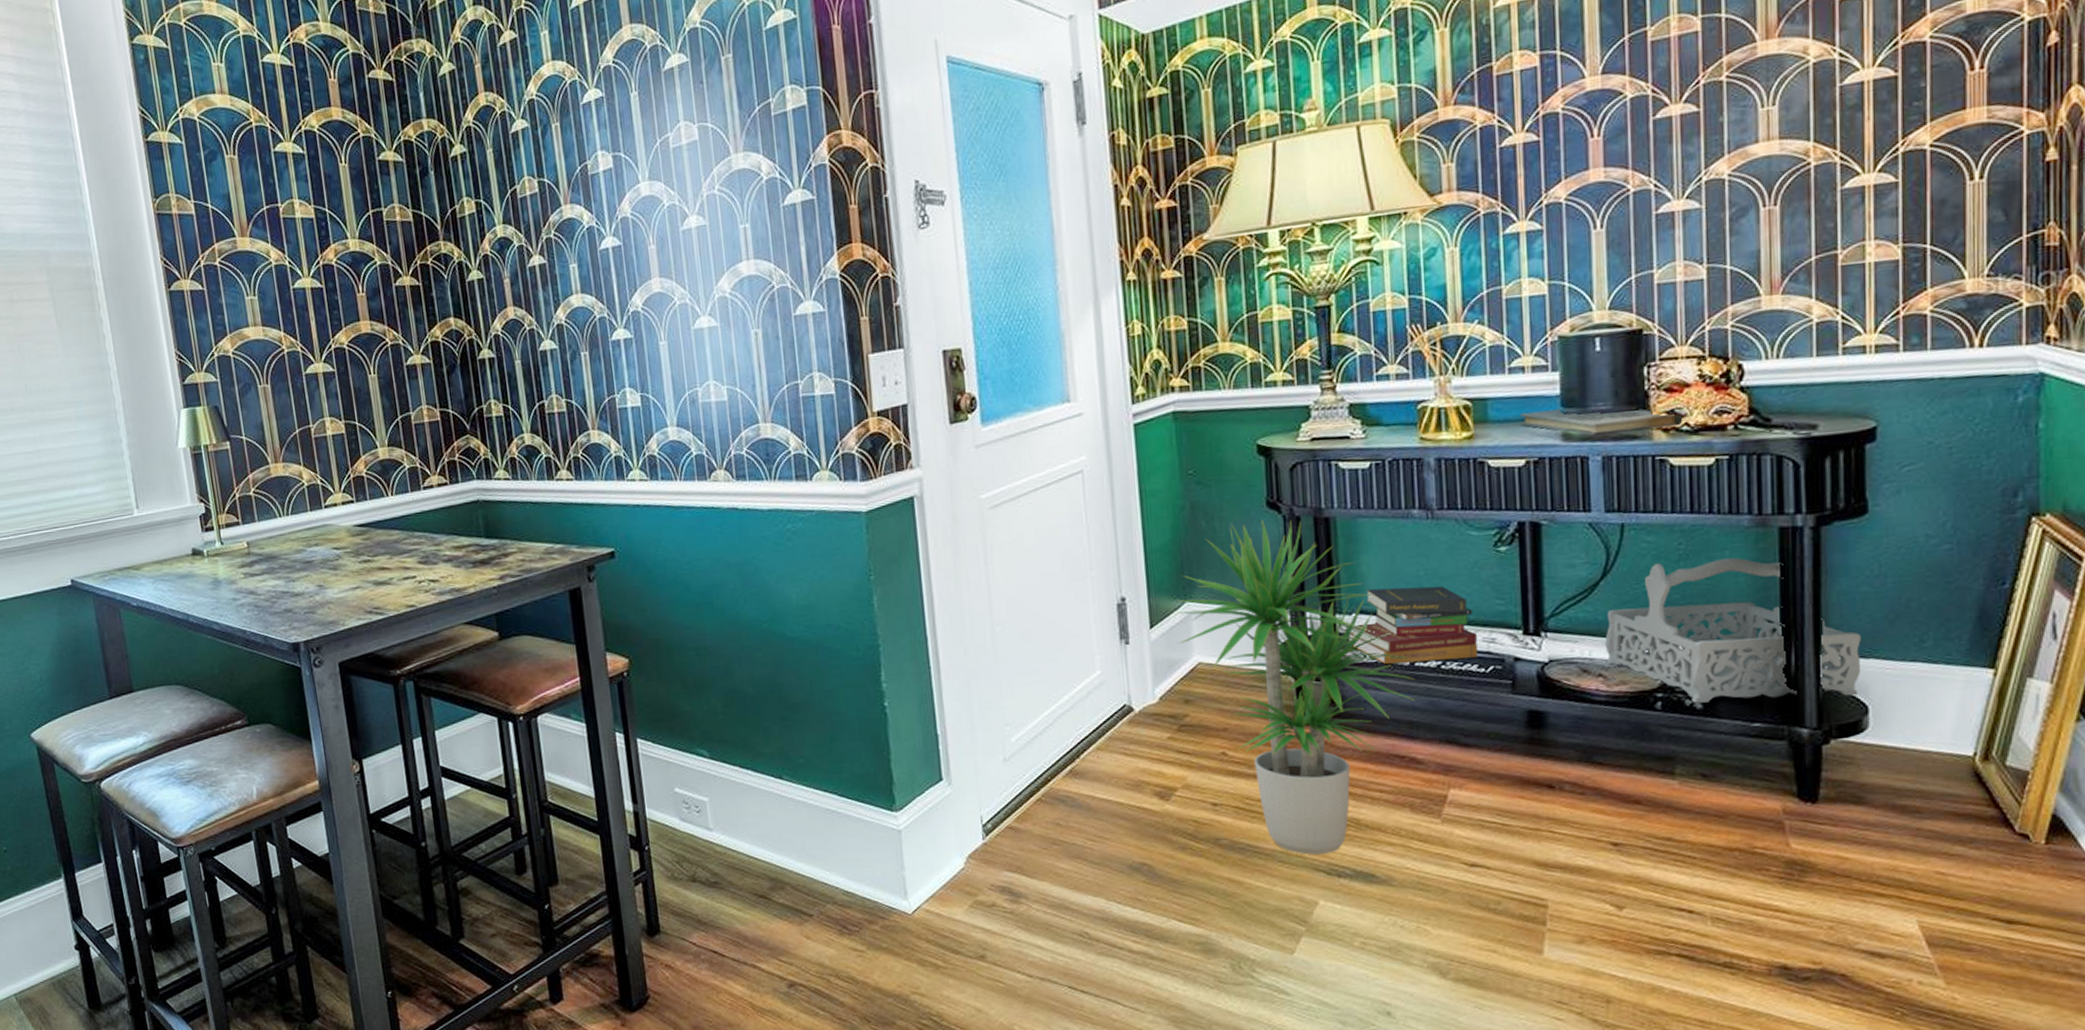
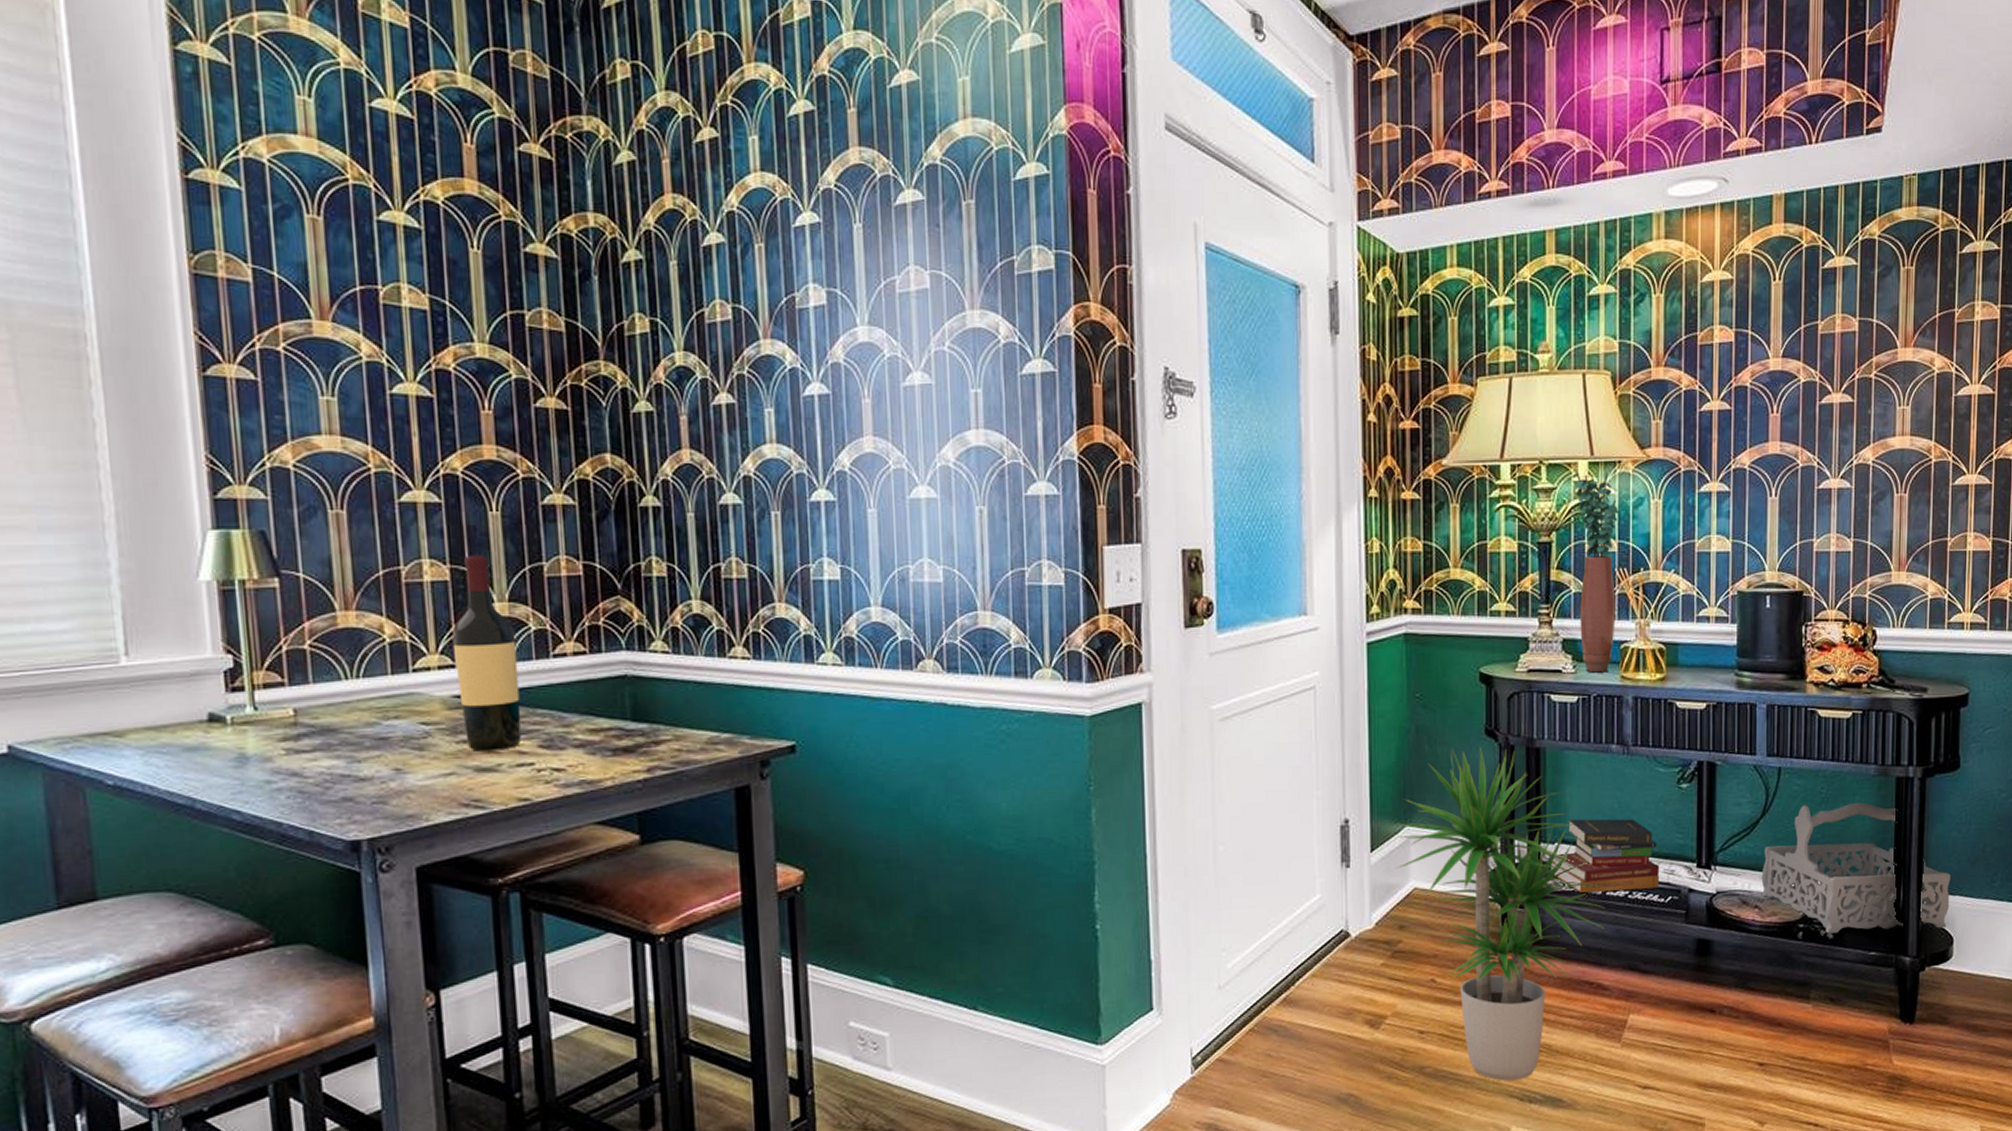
wine bottle: none [350,410,406,569] -> present [452,555,522,751]
vase: none [1354,226,1410,437] -> present [1574,472,1620,673]
book: present [1521,407,1683,436] -> none [1705,658,1830,685]

